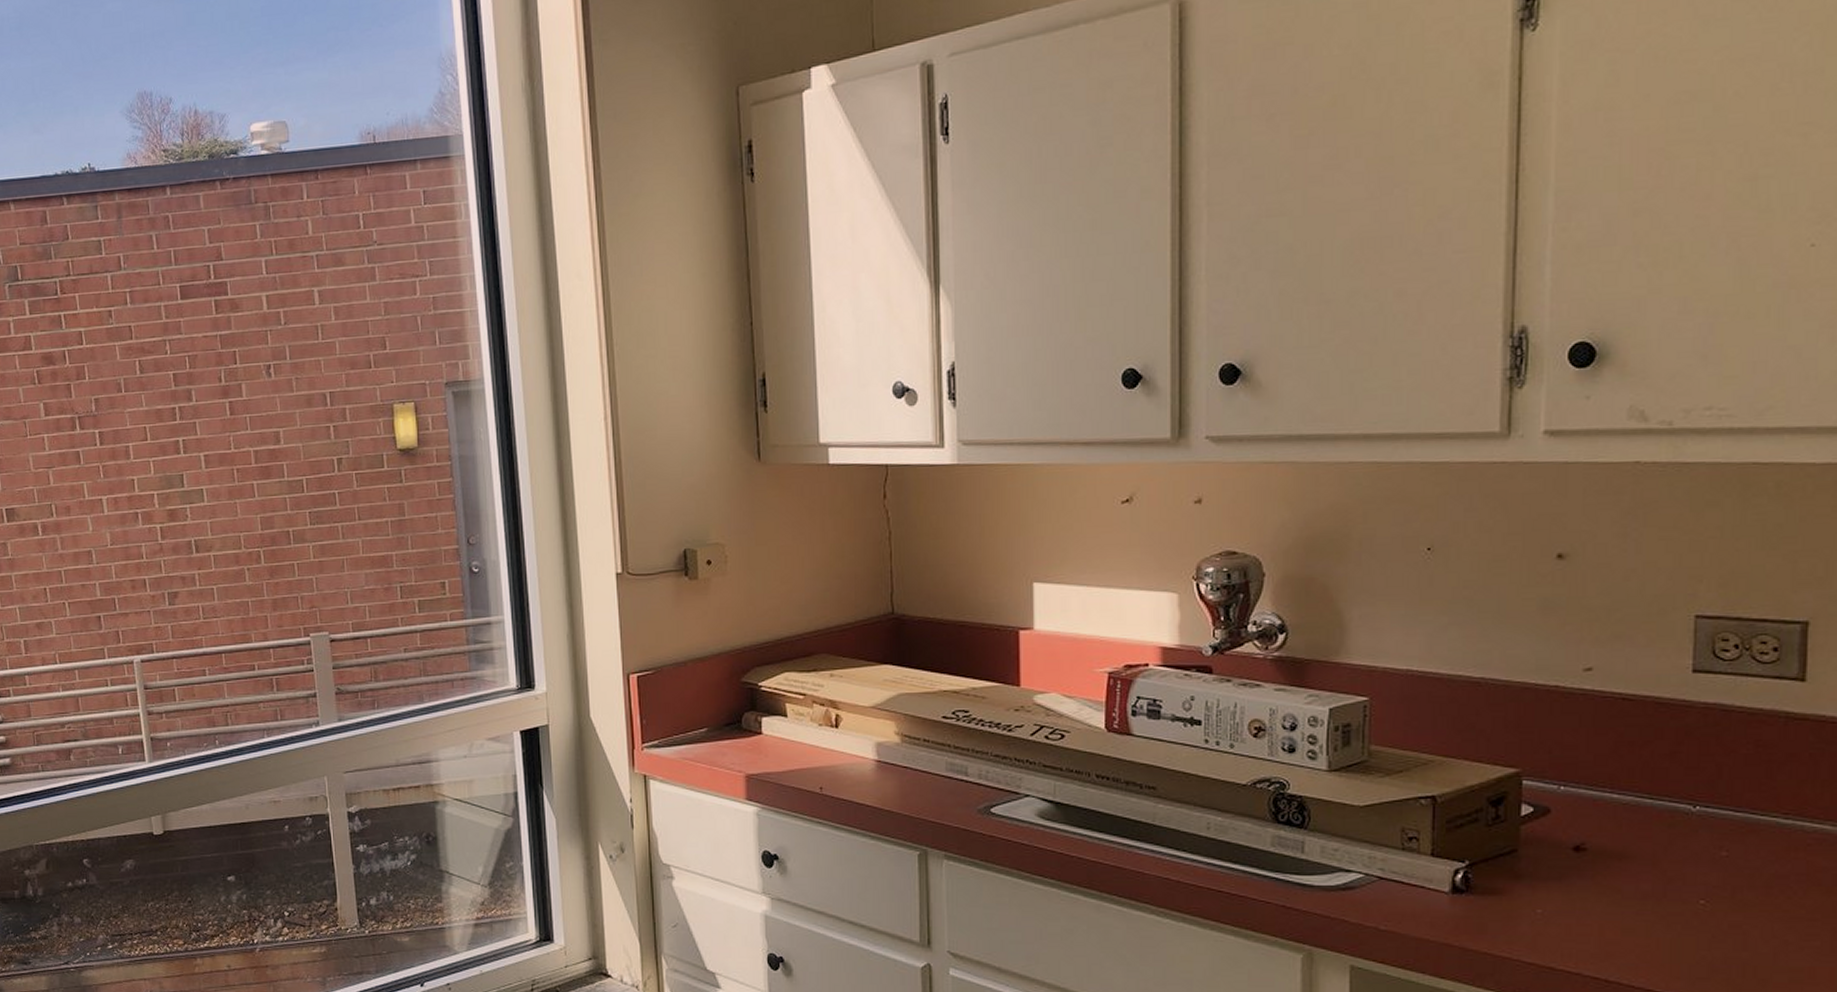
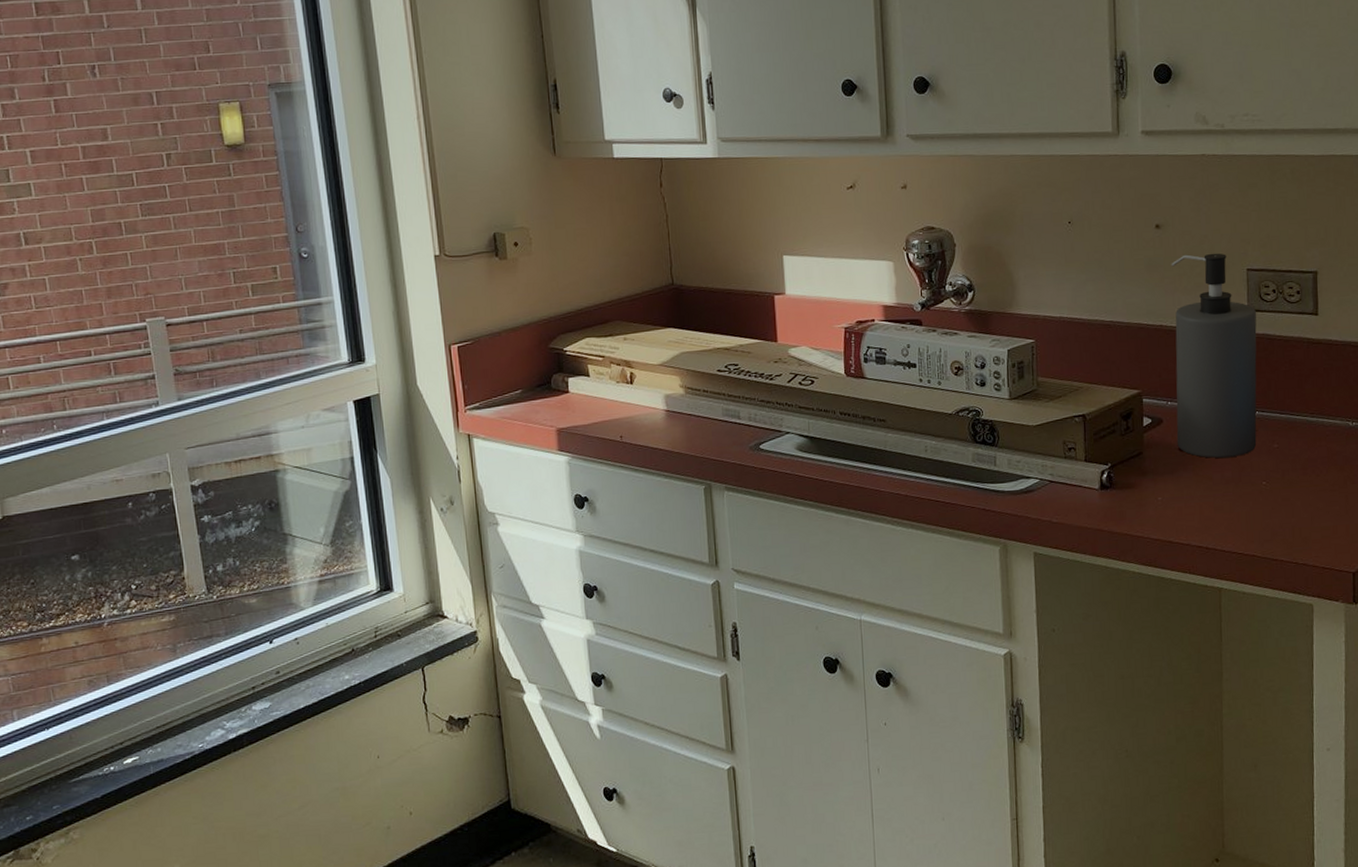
soap dispenser: none [1570,593,1707,865] -> present [1171,253,1257,459]

